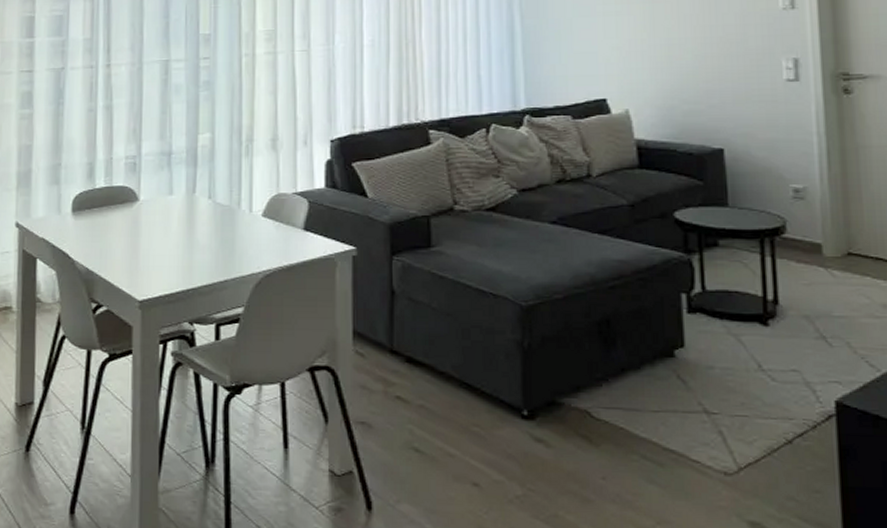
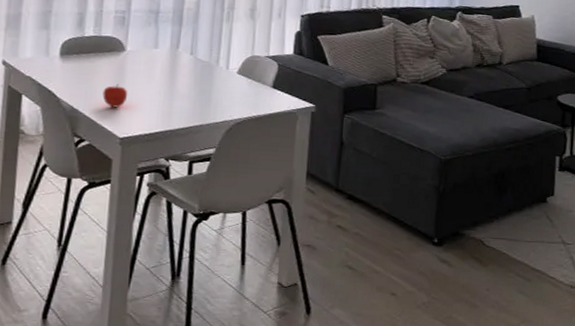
fruit: none [118,239,145,267] -> present [102,84,128,108]

